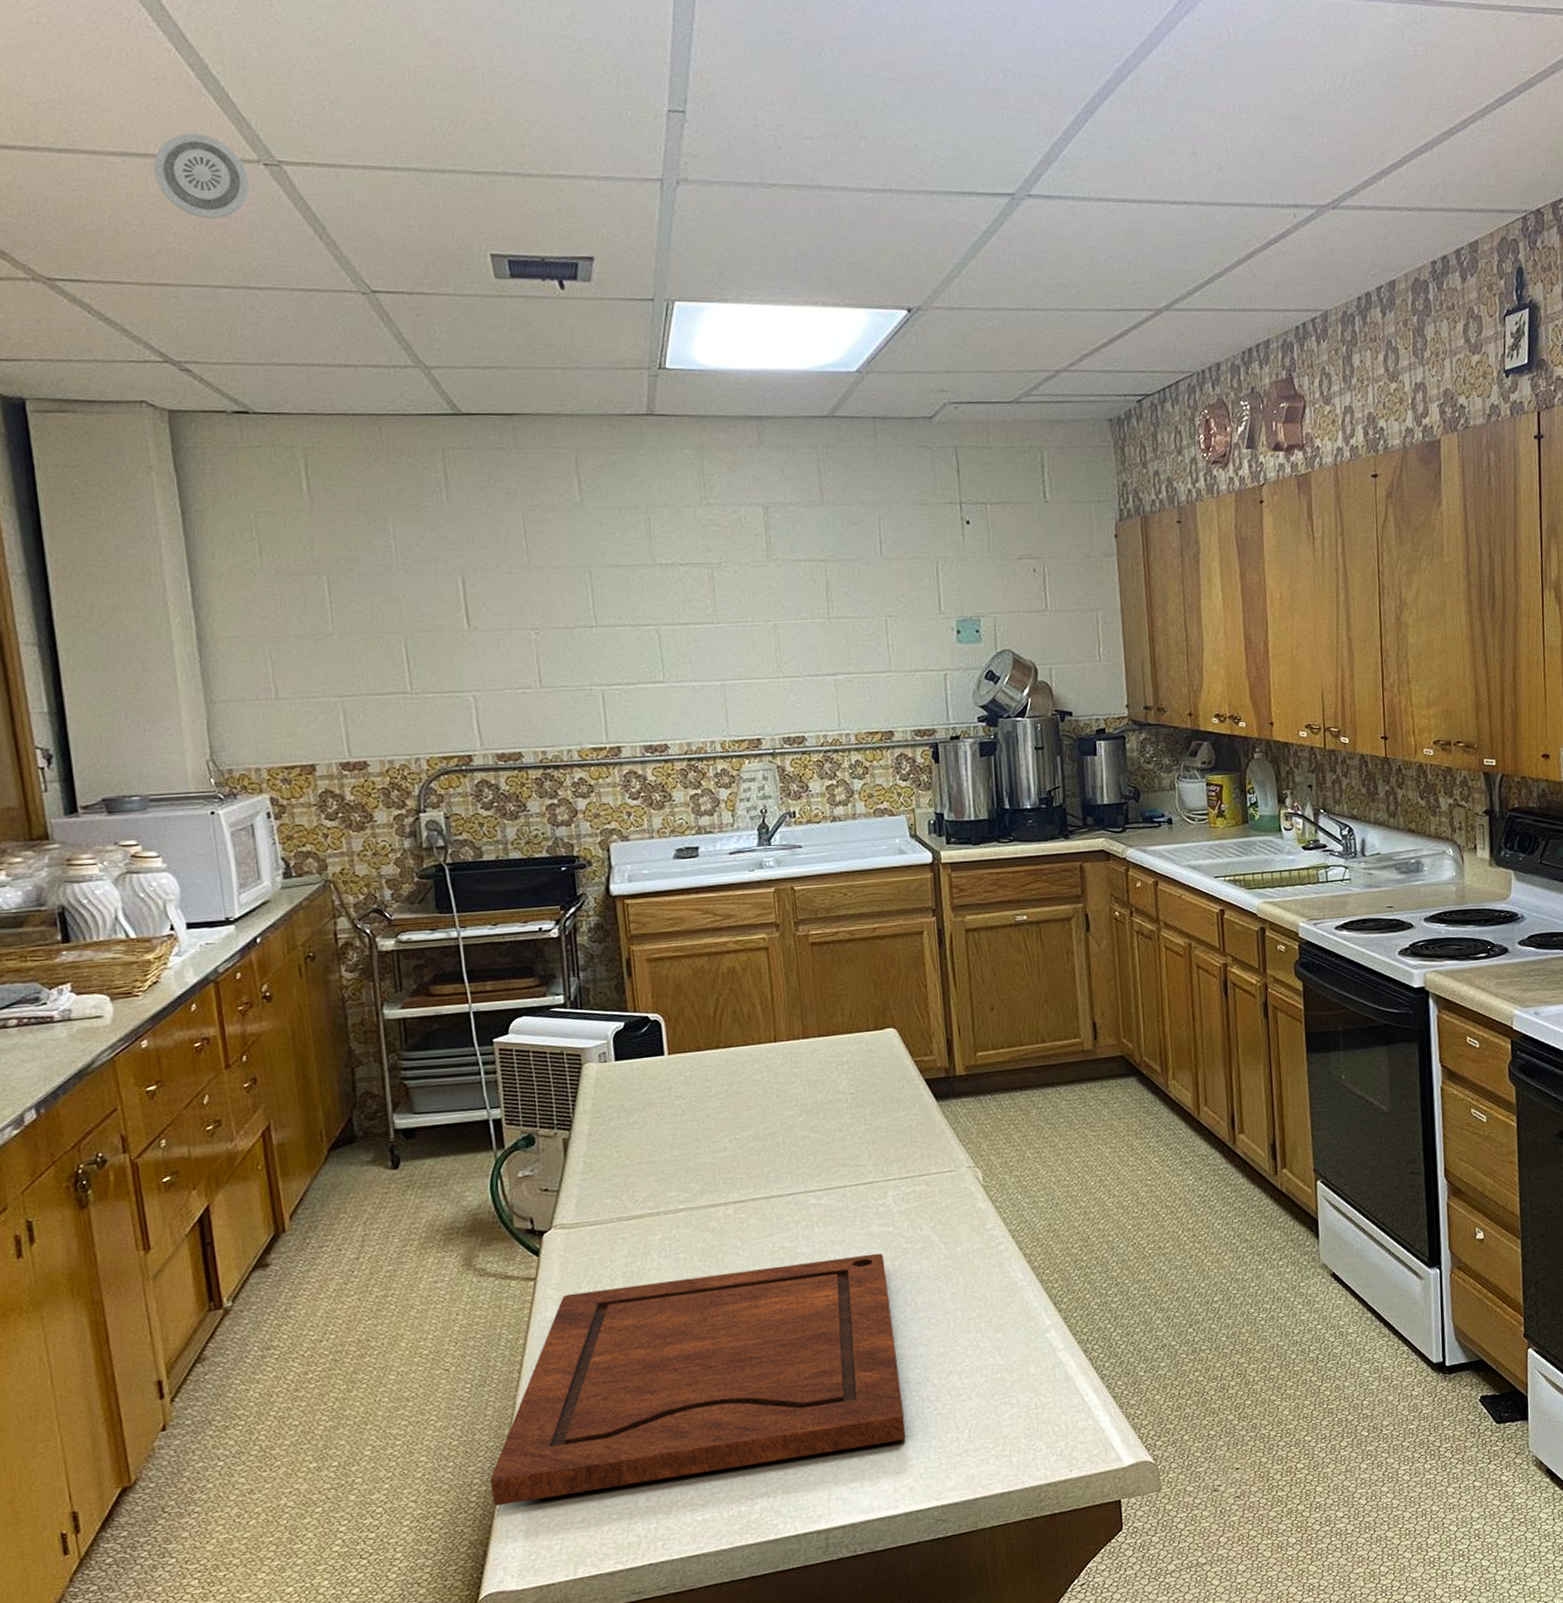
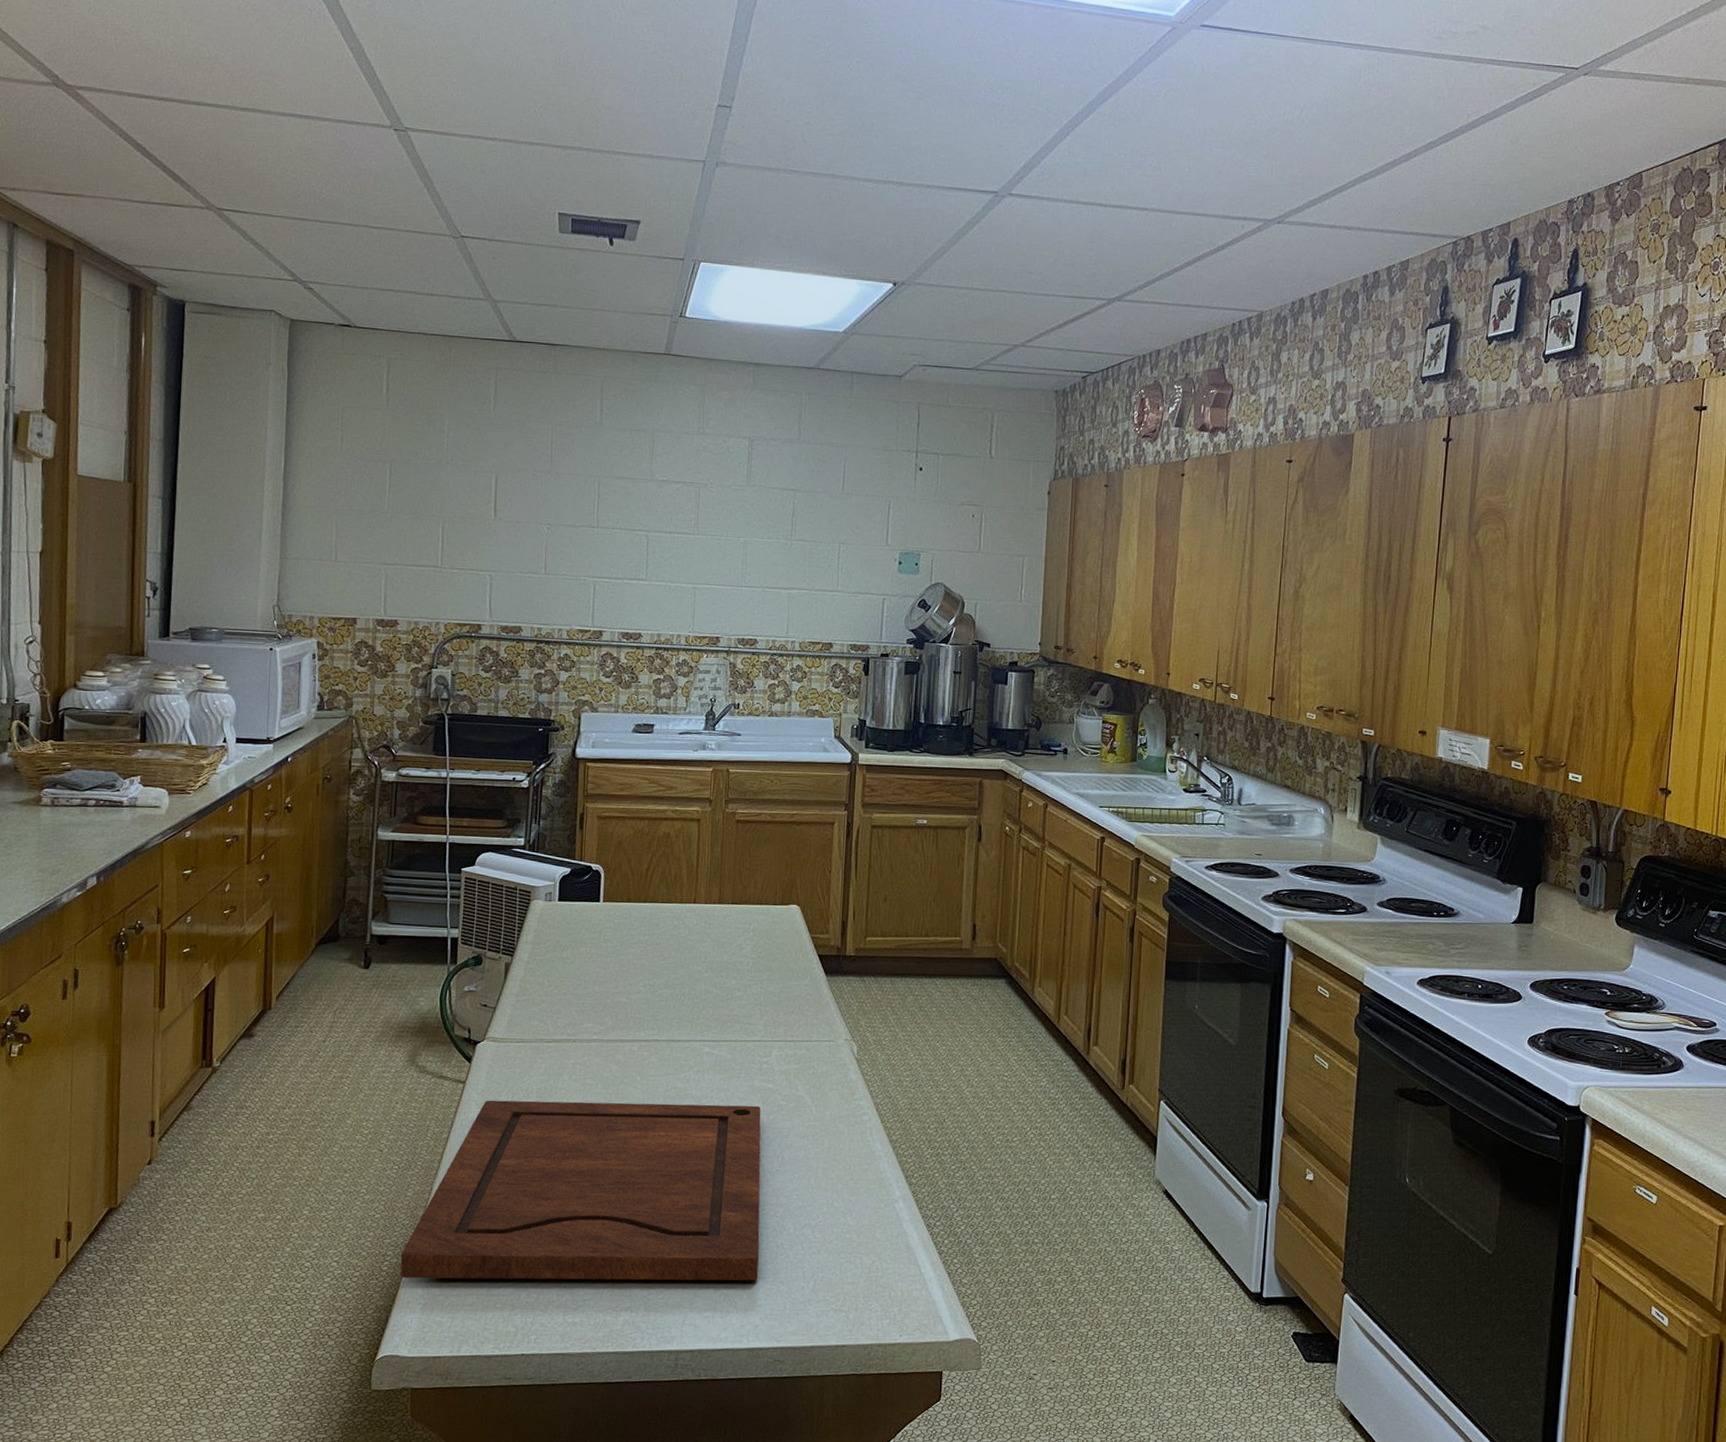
smoke detector: present [153,134,250,218] -> none [310,102,382,170]

